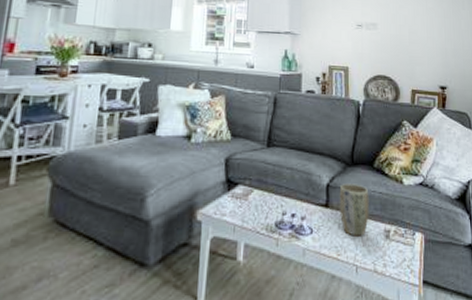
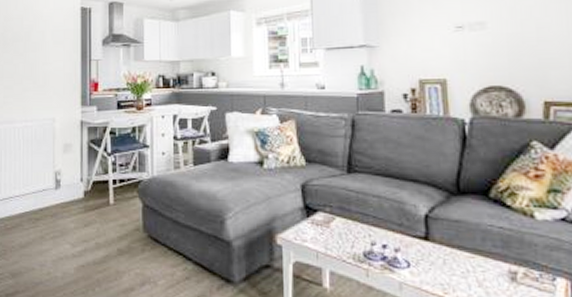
plant pot: present [339,184,369,236] -> none [442,215,486,276]

